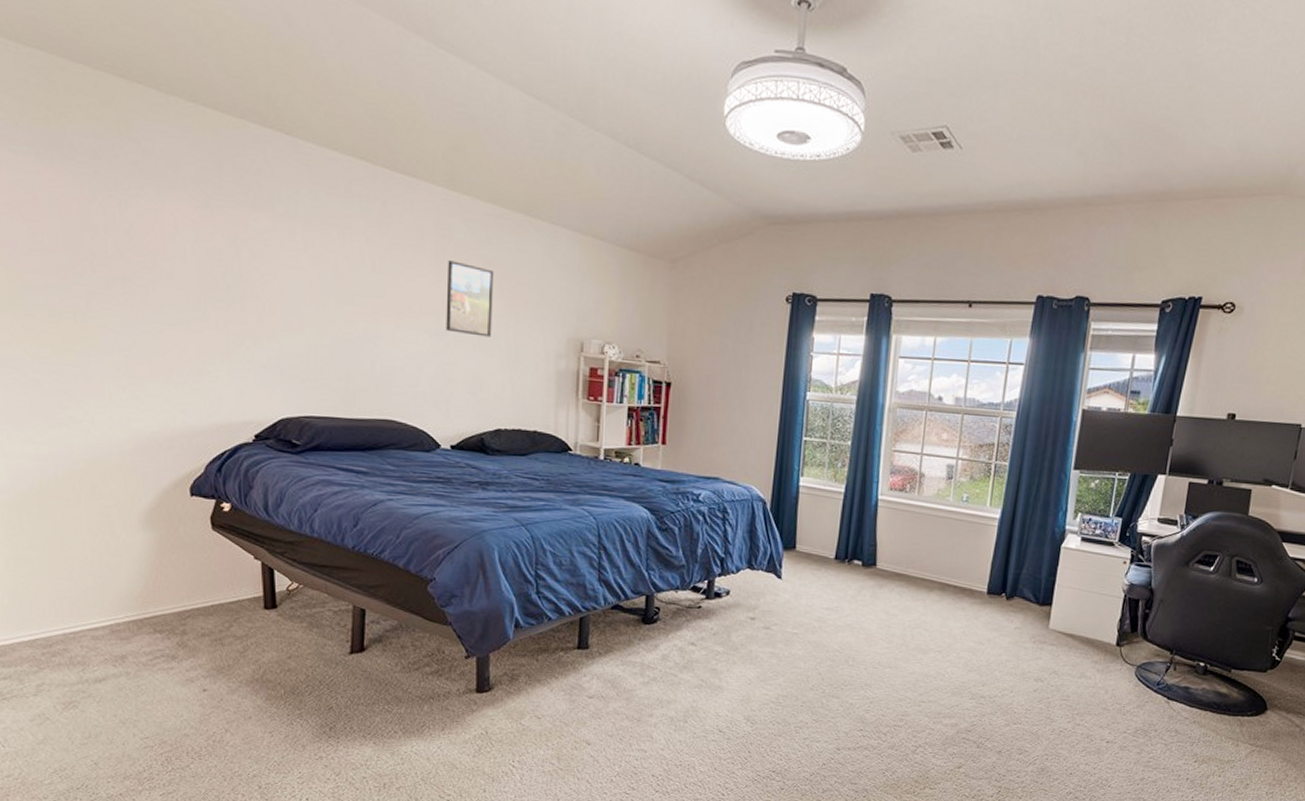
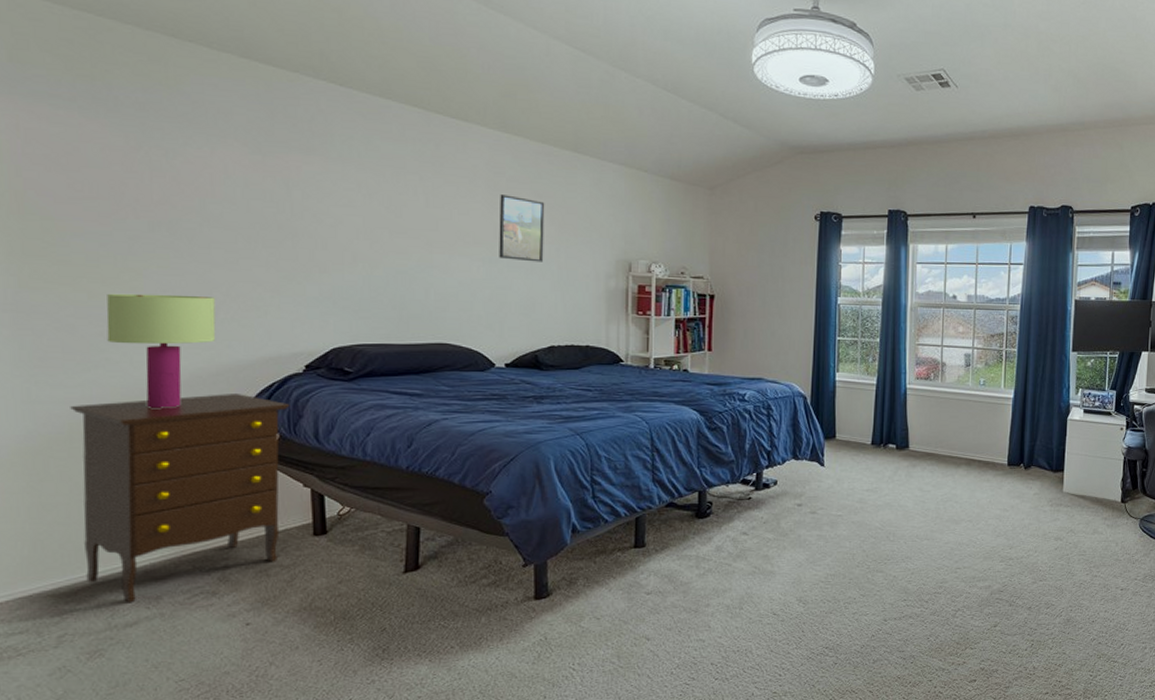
dresser: none [39,459,241,660] -> present [70,394,290,603]
table lamp: none [68,350,170,471] -> present [106,293,216,408]

